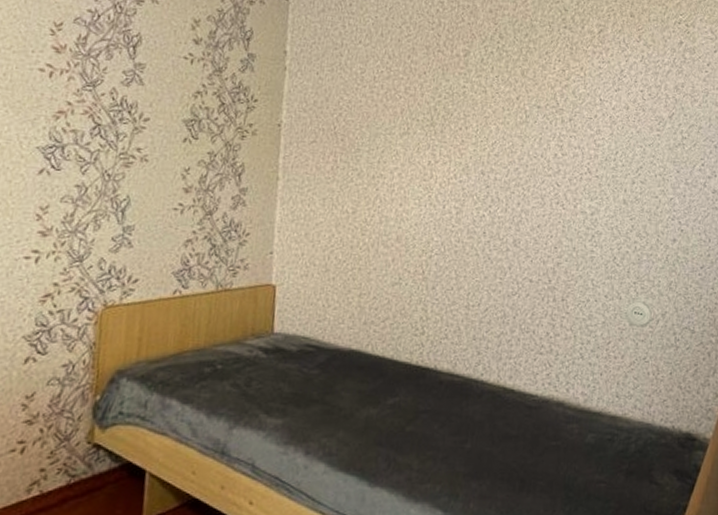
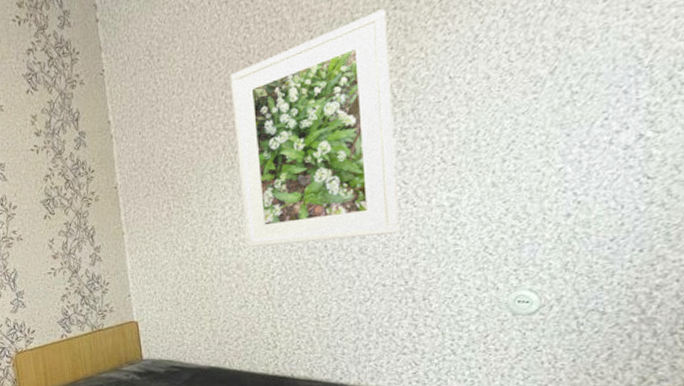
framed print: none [409,24,558,231] -> present [230,9,400,248]

